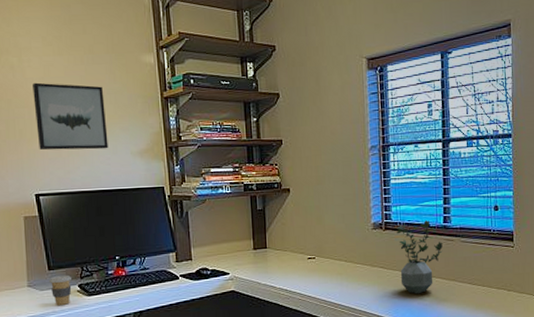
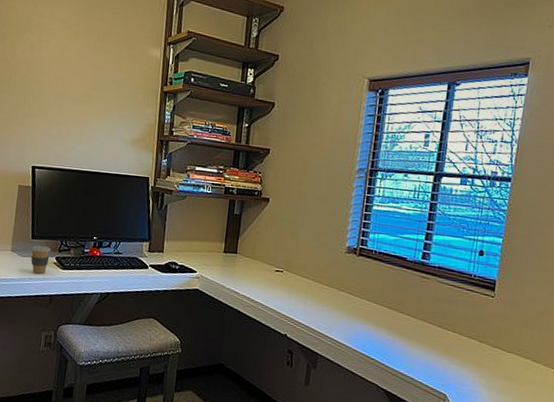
wall art: present [33,82,108,150] -> none [42,62,109,133]
potted plant: present [397,220,444,294] -> none [366,252,418,328]

